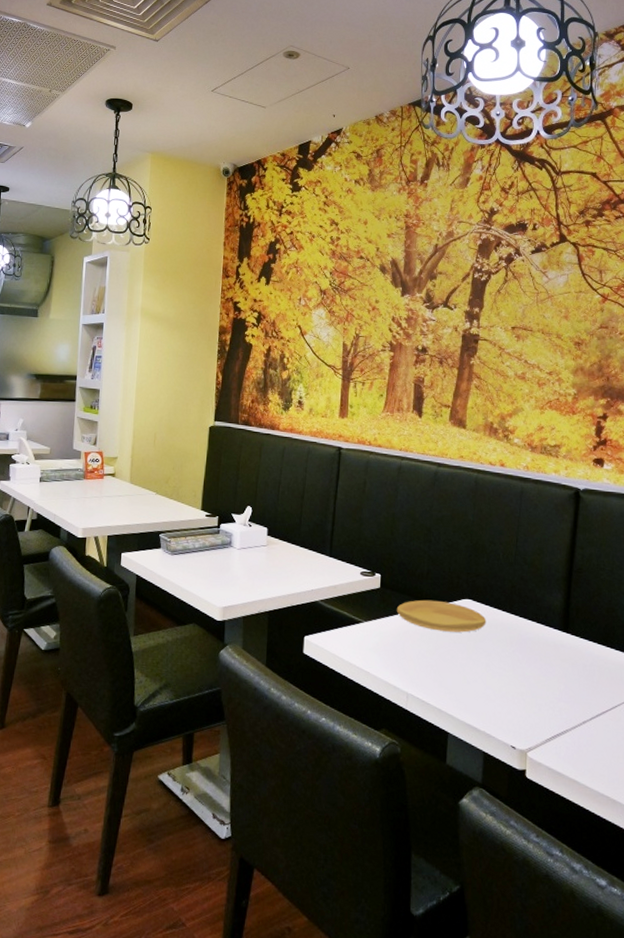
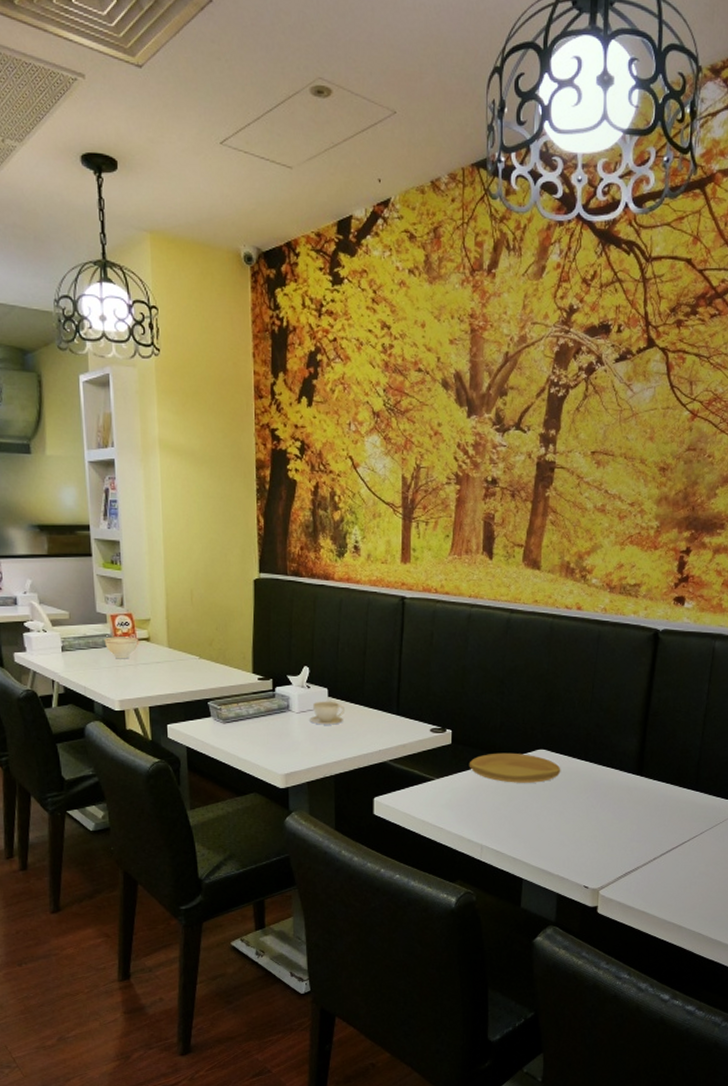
bowl: none [76,471,105,492] -> present [104,637,138,659]
teacup: none [249,539,282,563] -> present [309,701,344,725]

